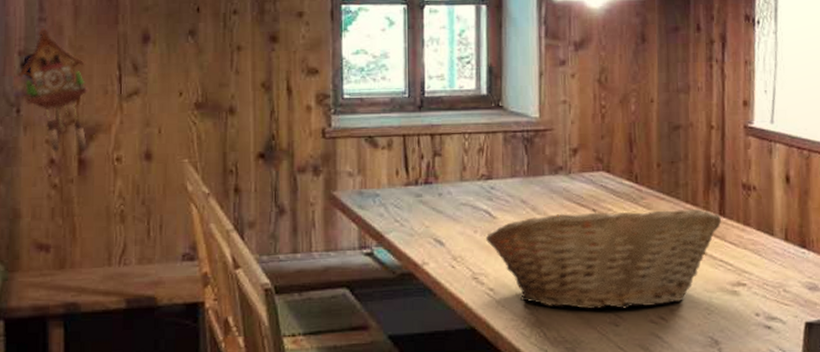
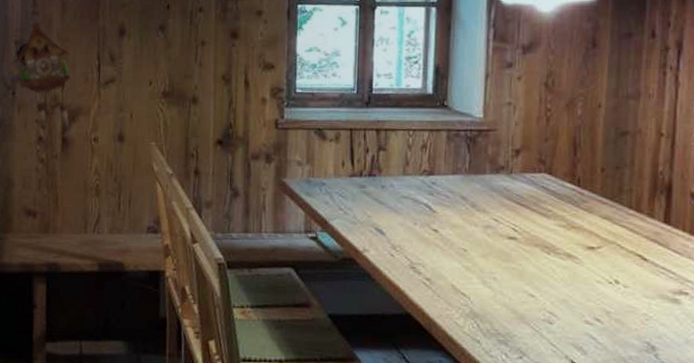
fruit basket: present [486,208,722,309] -> none [425,208,667,308]

